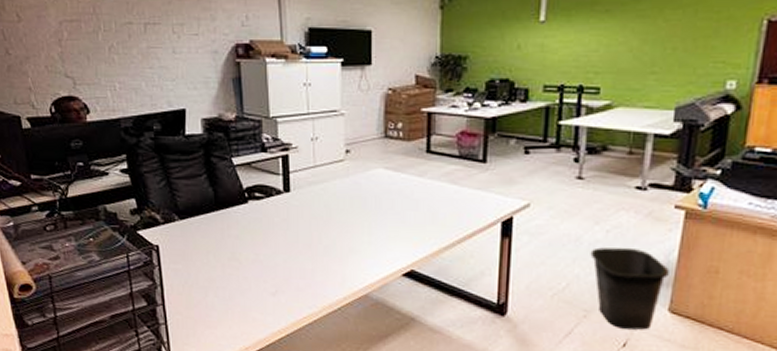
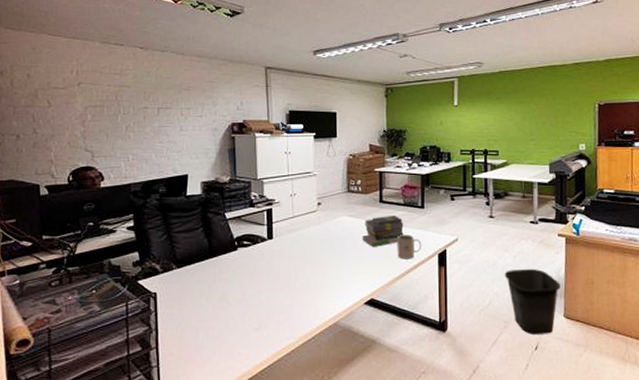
books: none [402,169,458,209] -> present [362,214,404,247]
mug: none [446,194,481,226] -> present [397,234,422,260]

